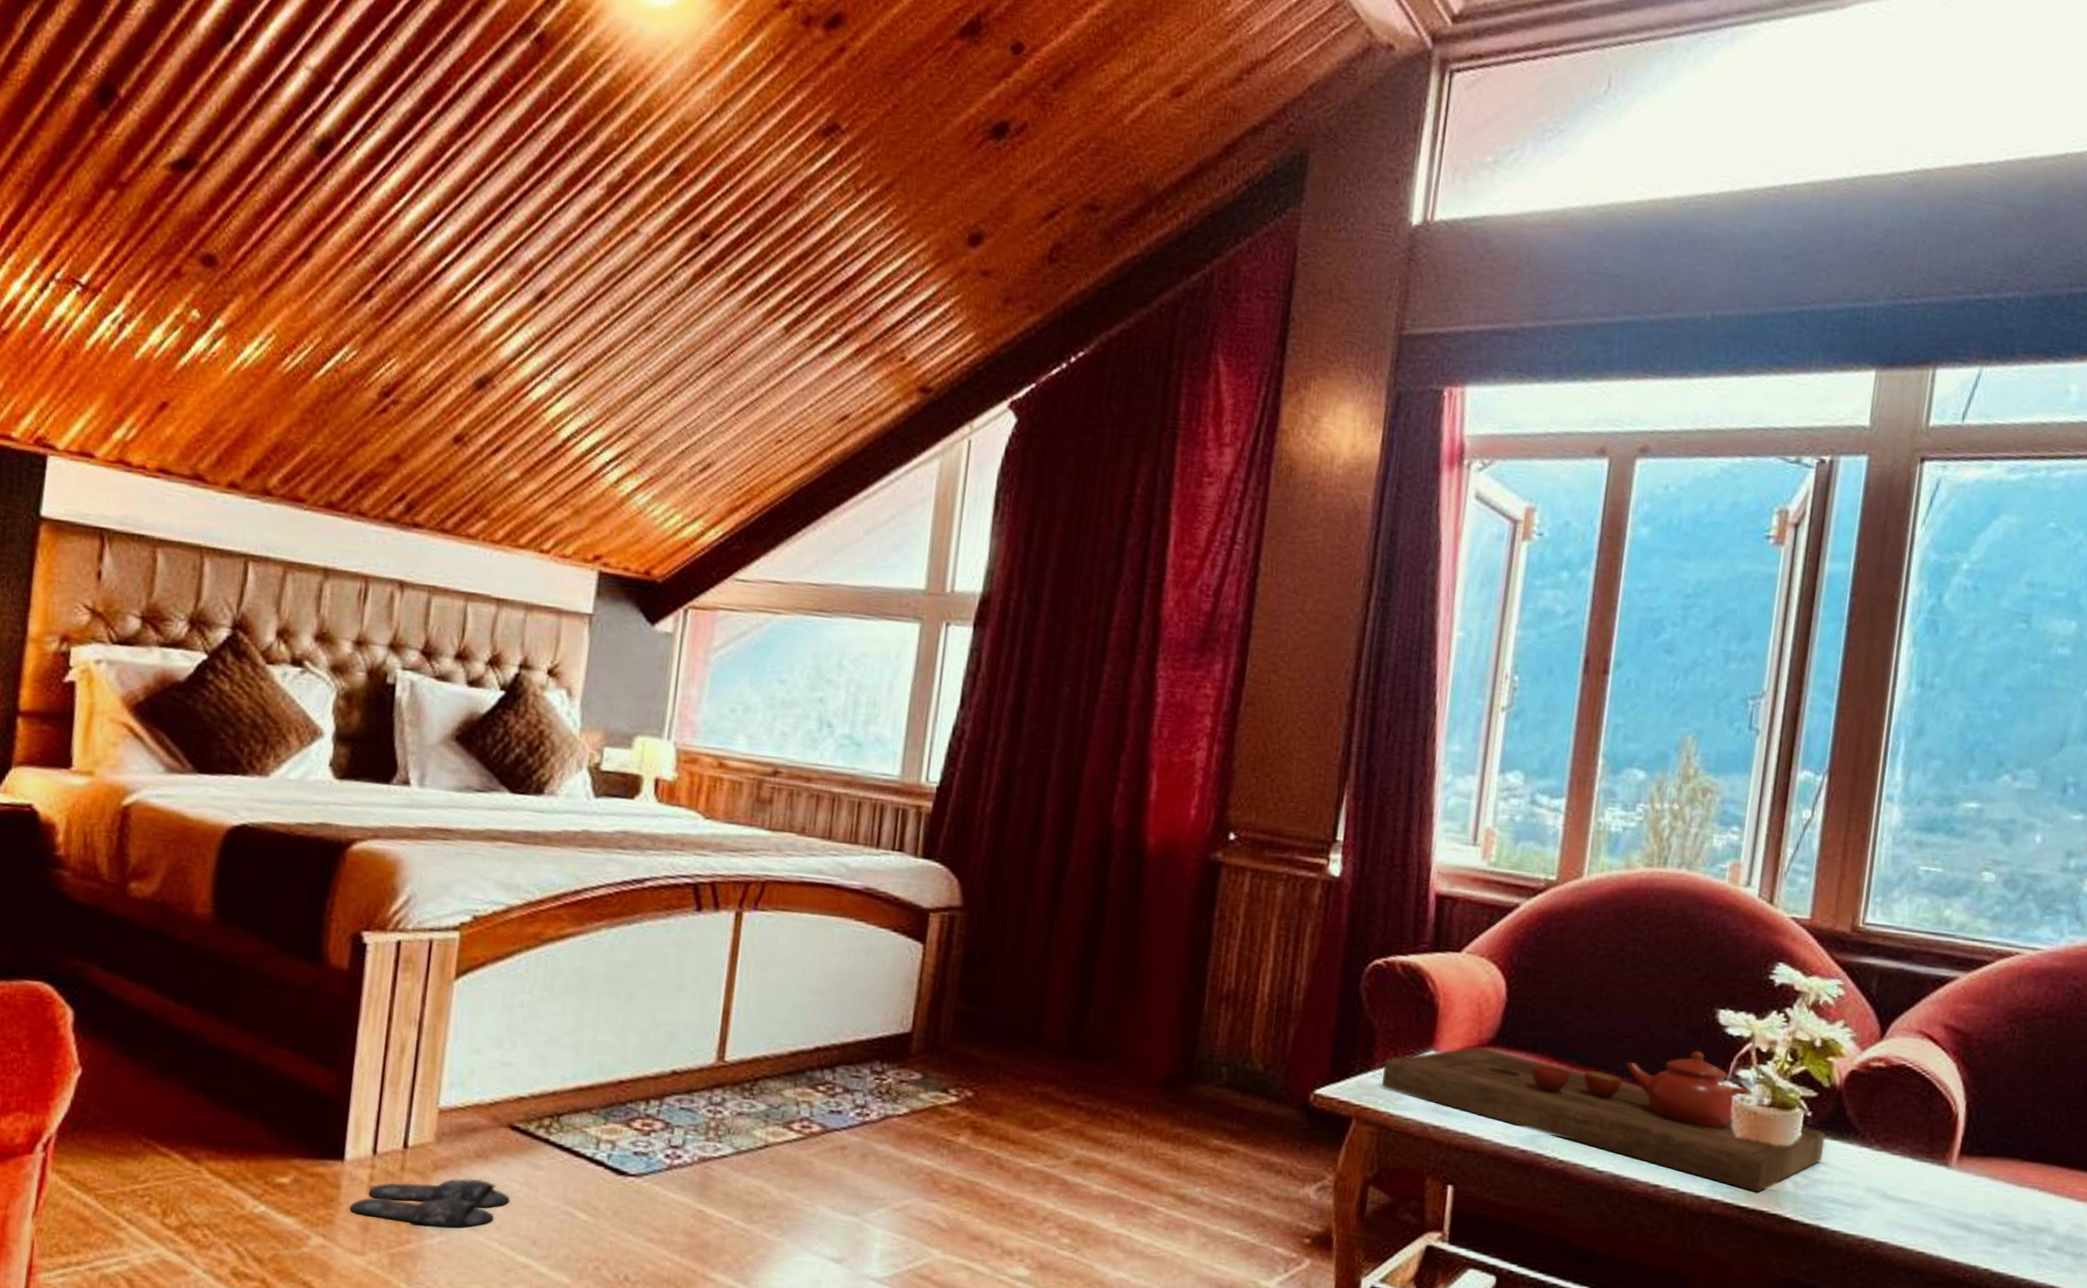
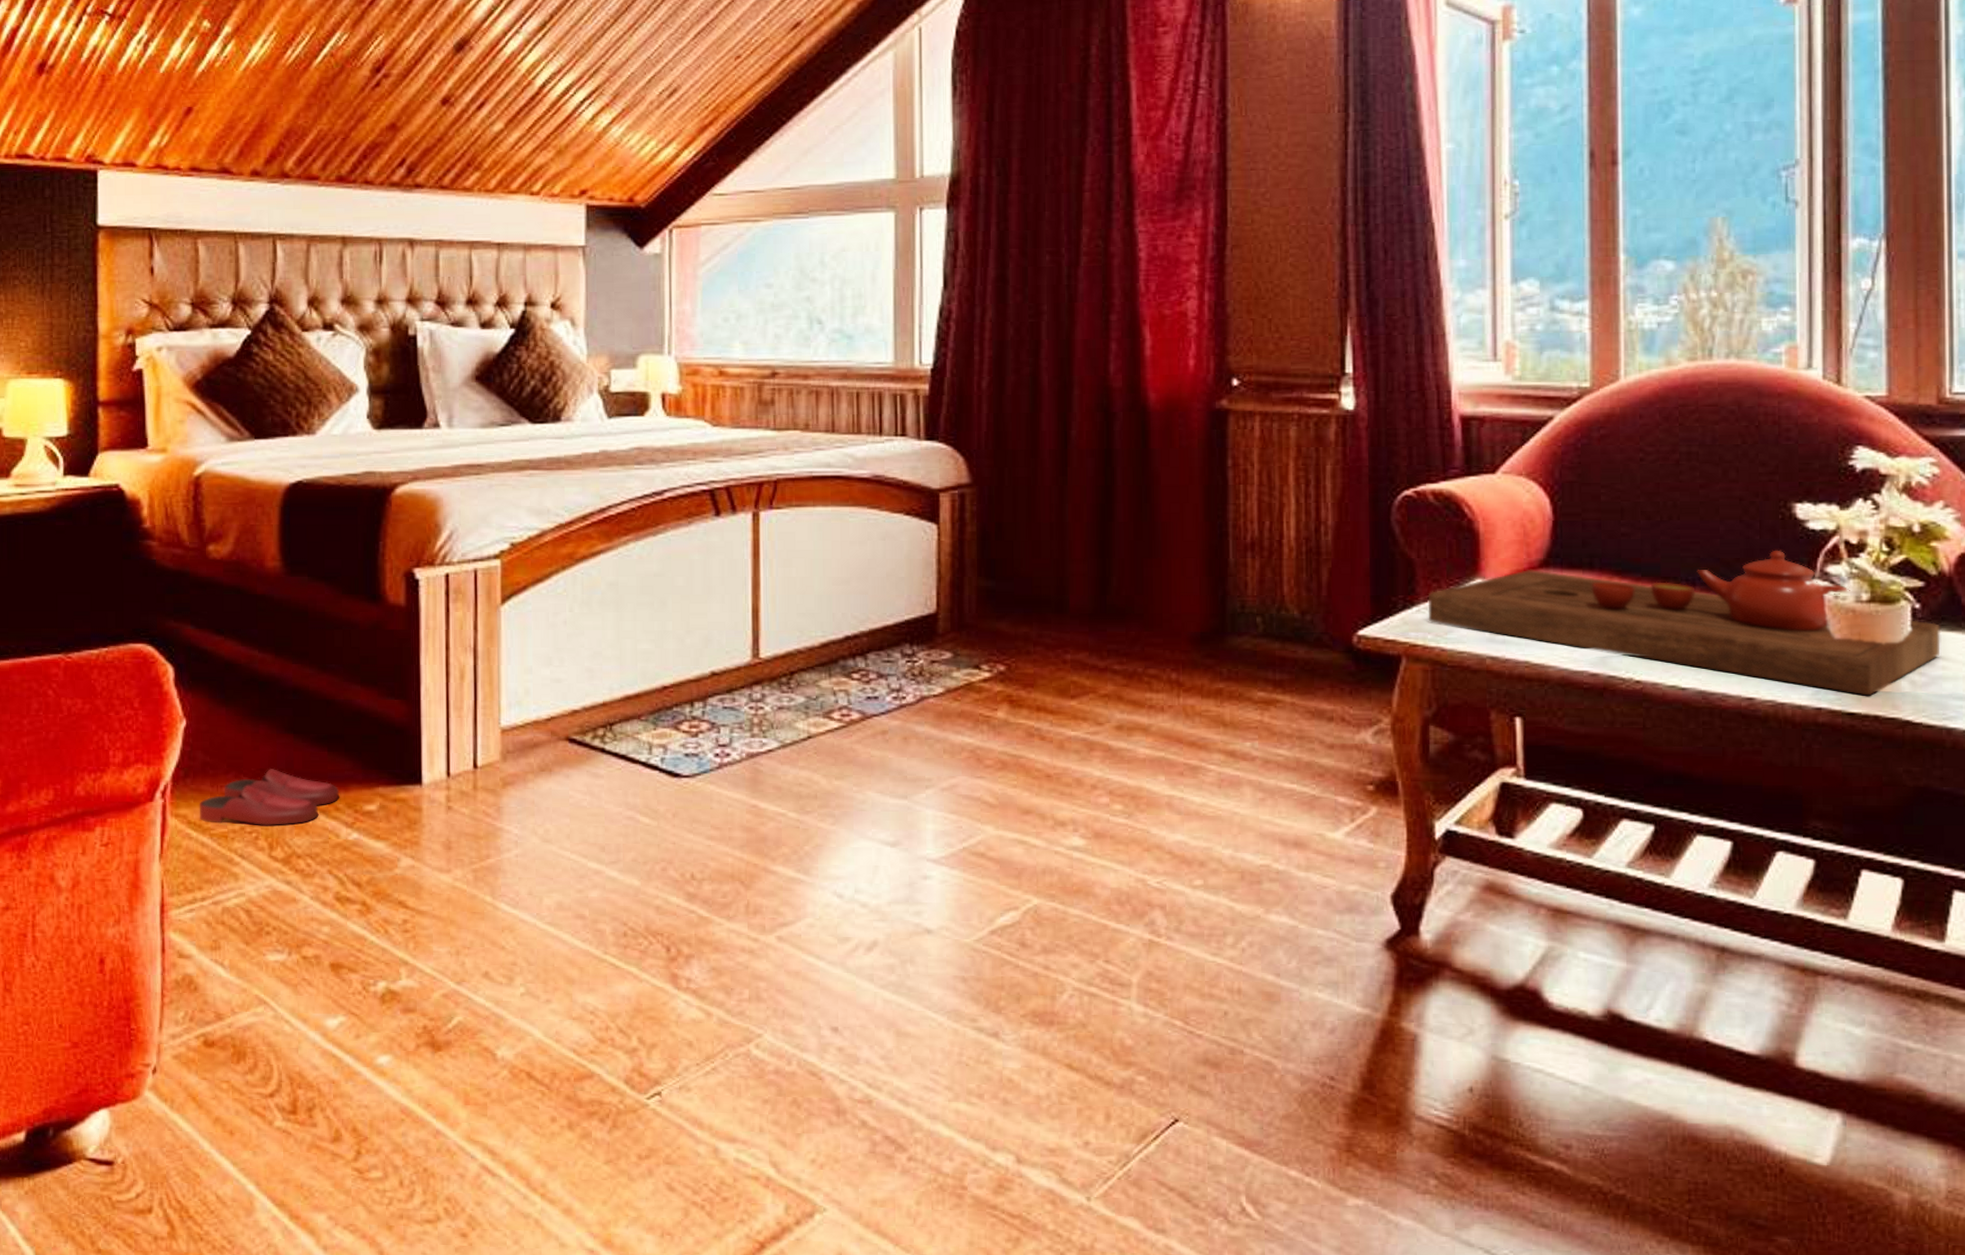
slippers: none [84,1129,250,1191] -> present [199,769,340,826]
slippers: present [349,1178,511,1228] -> none [431,791,576,841]

